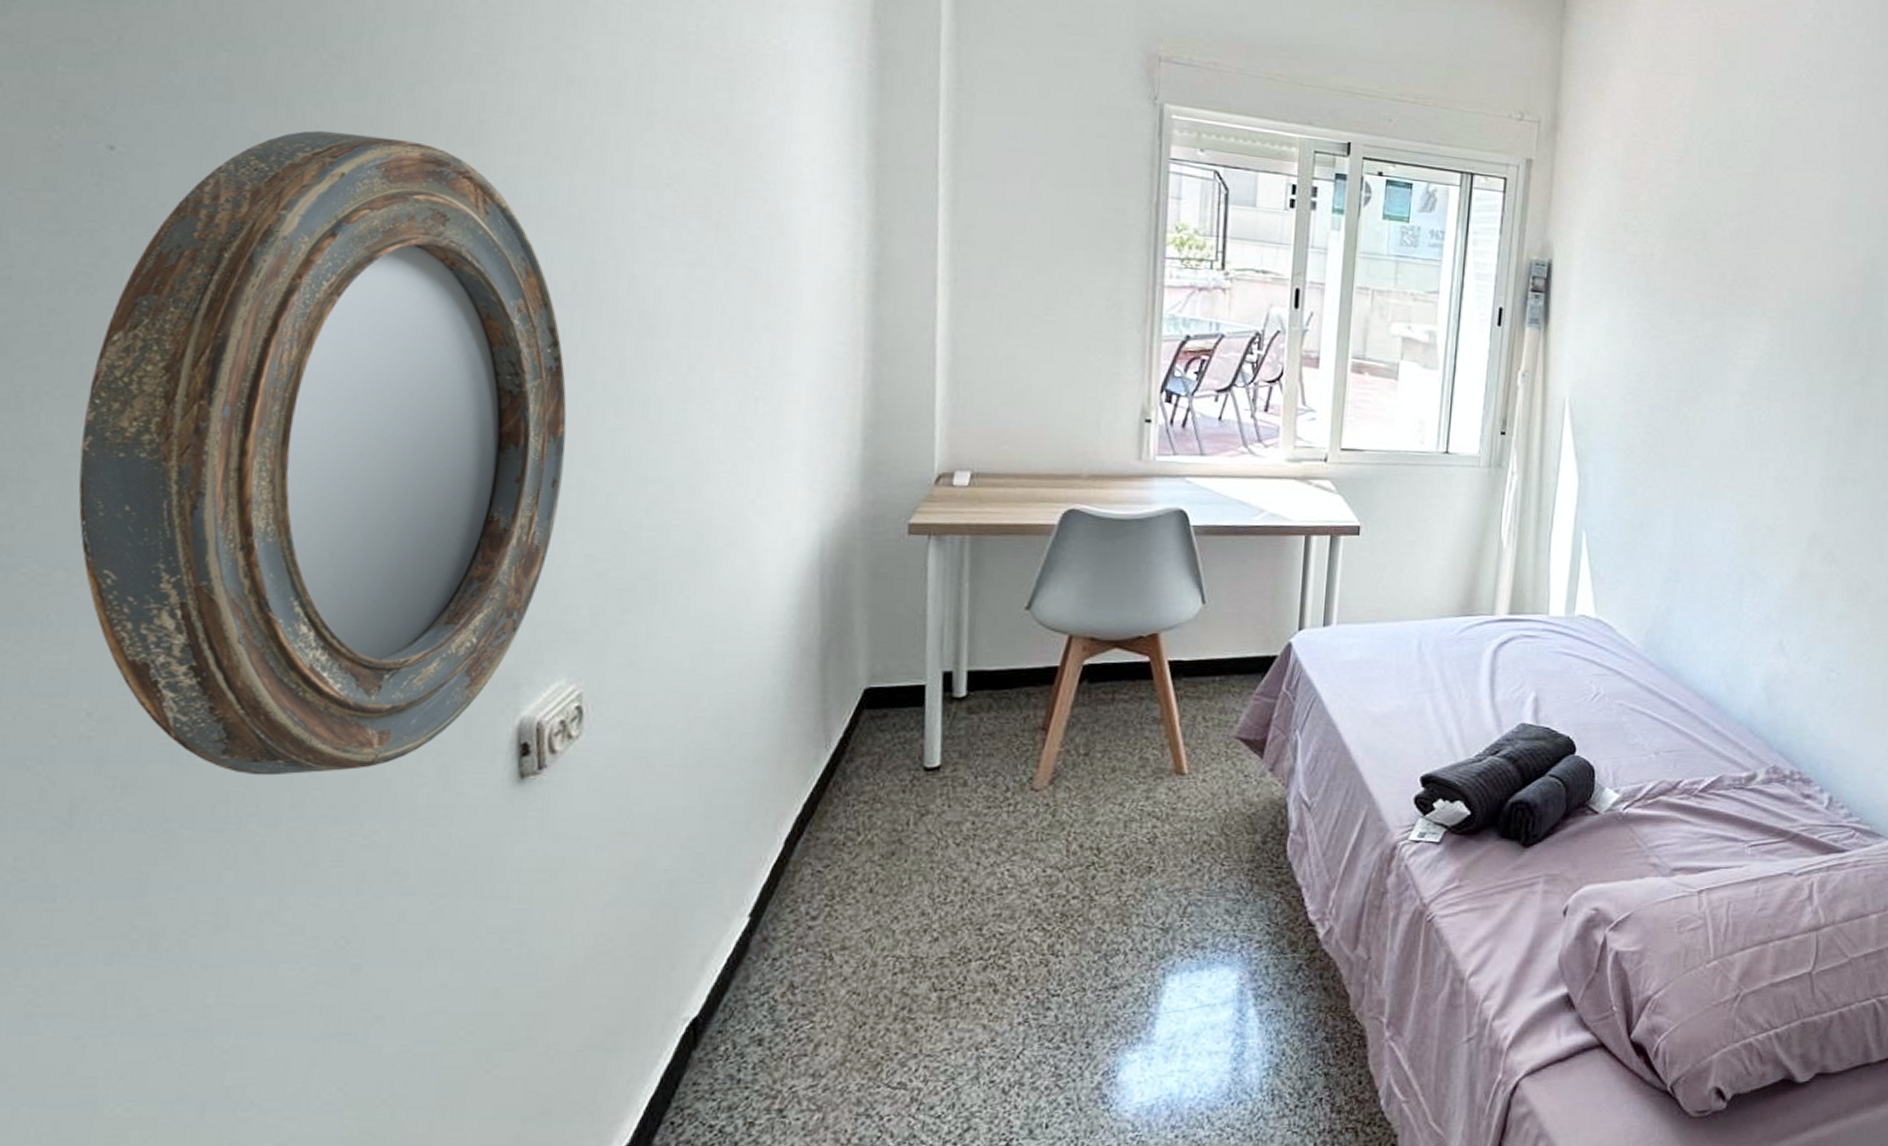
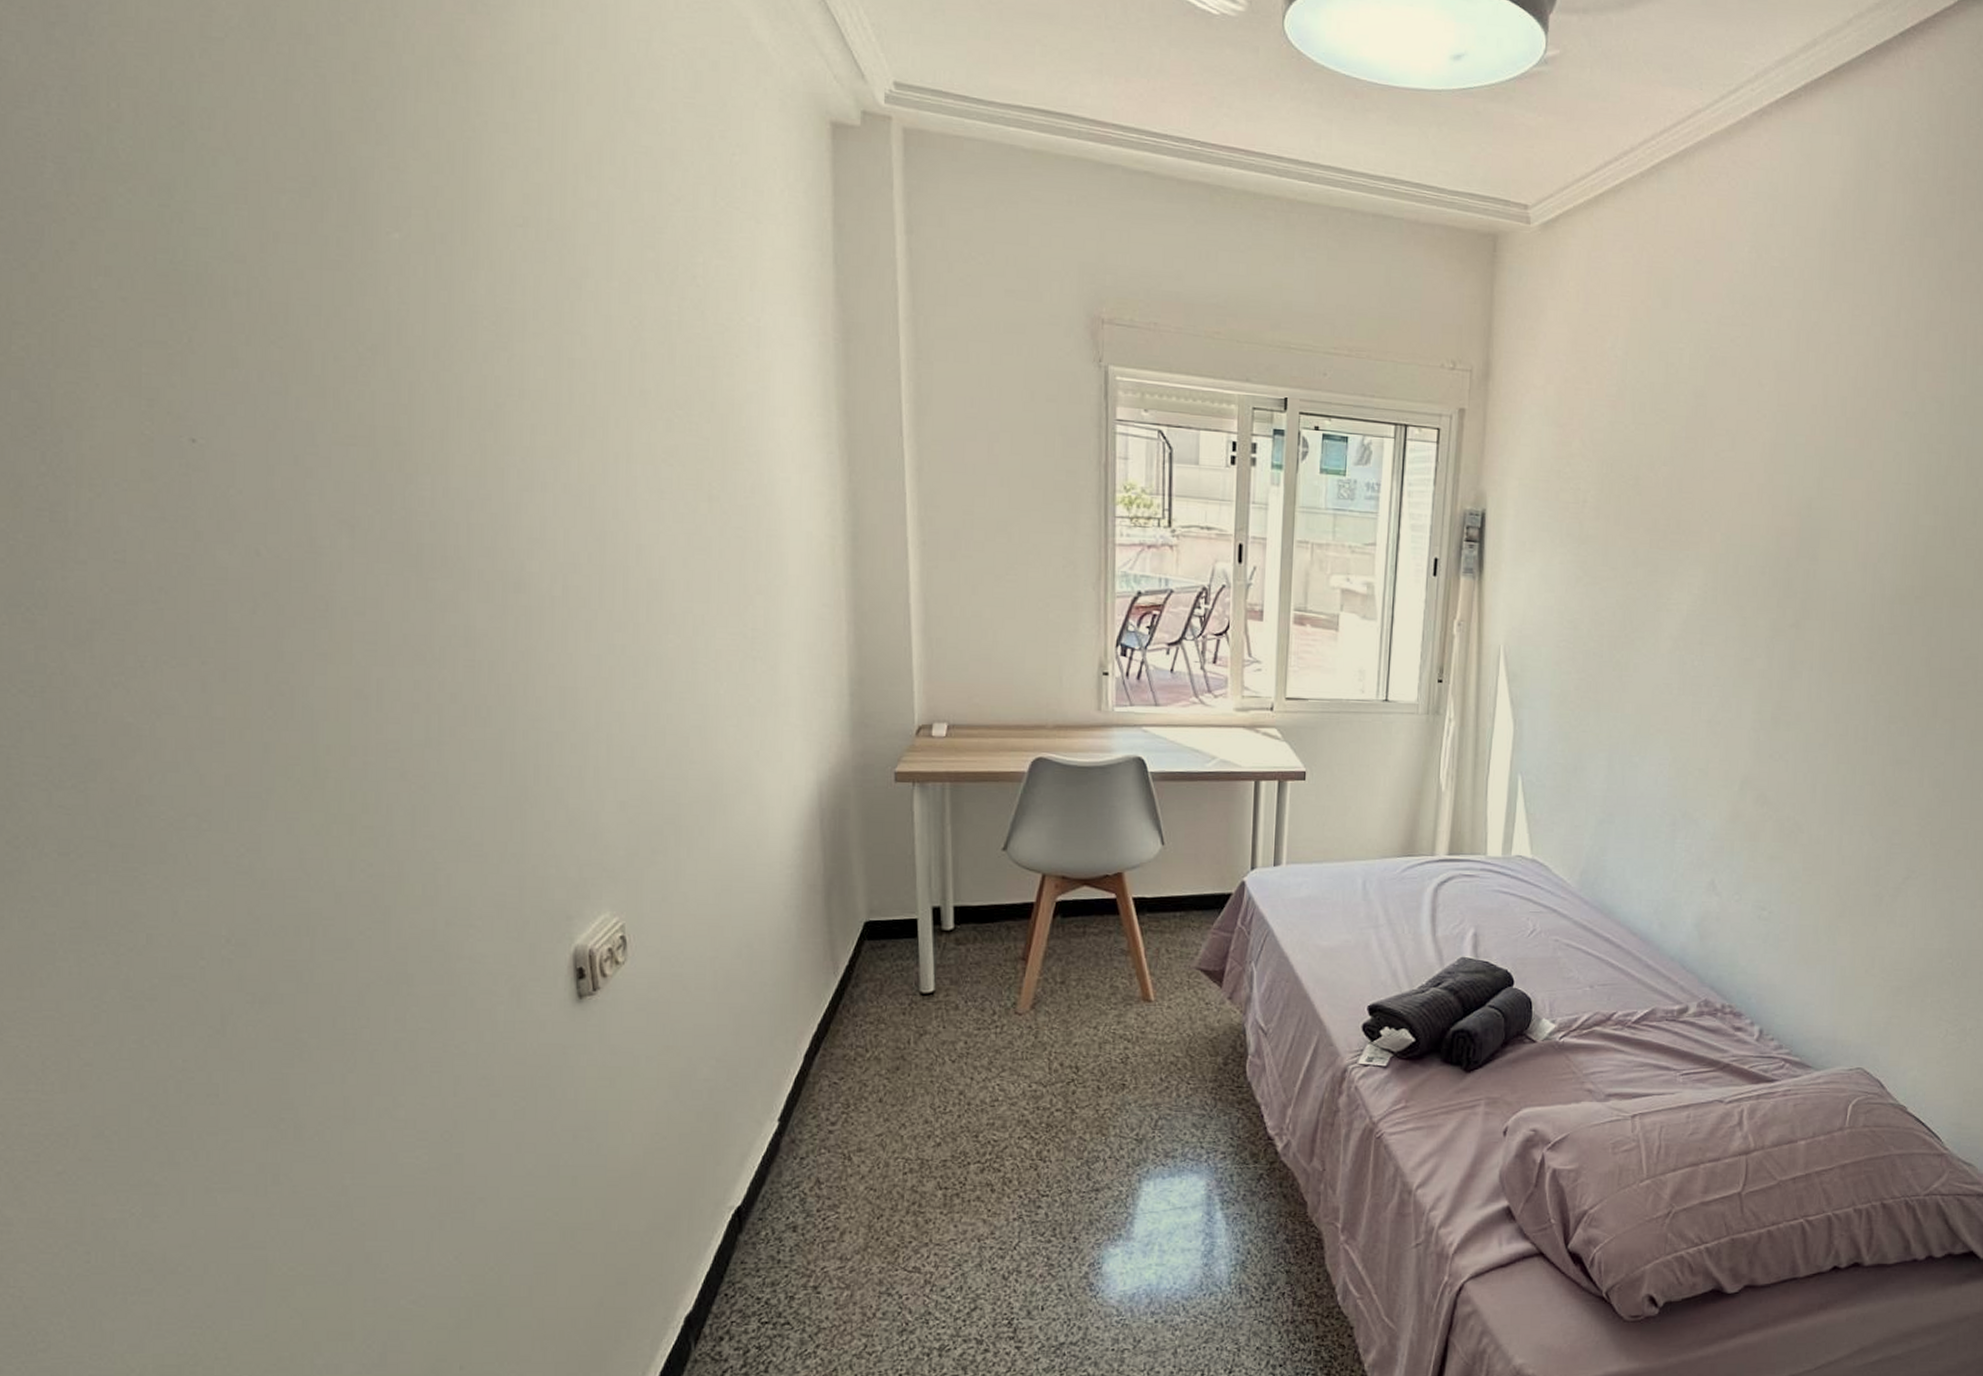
home mirror: present [78,130,567,776] -> none [197,418,594,994]

